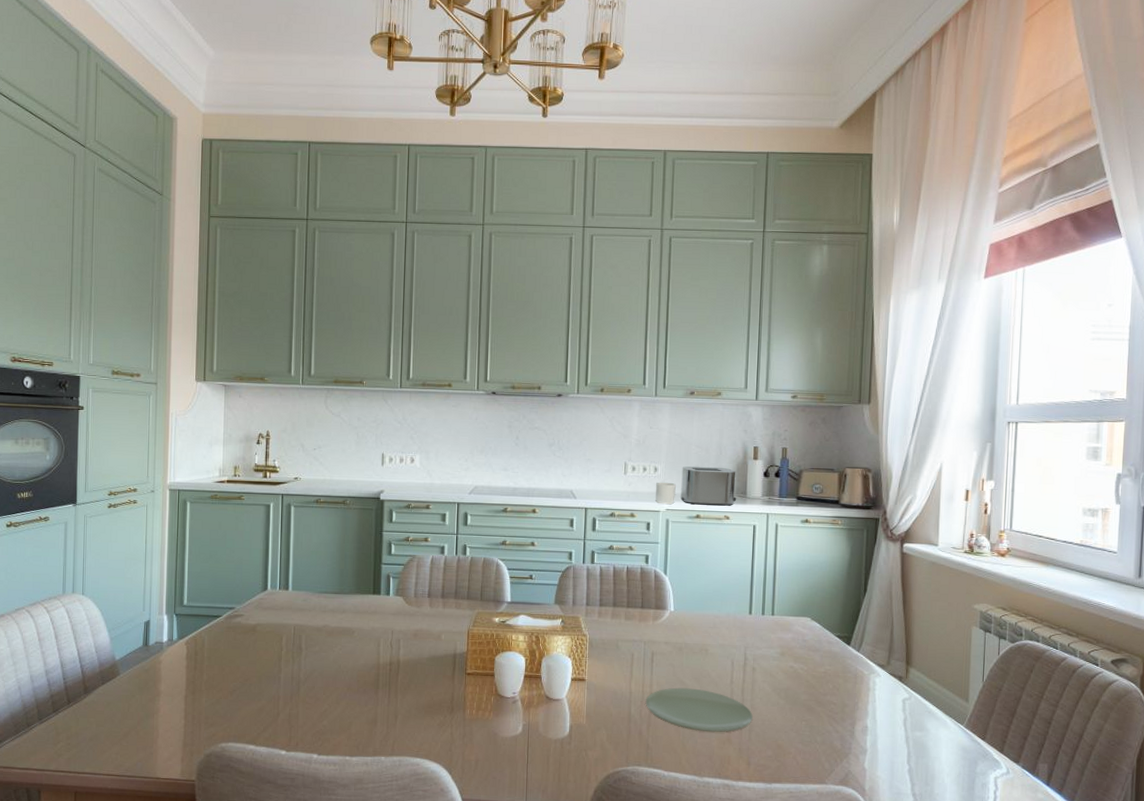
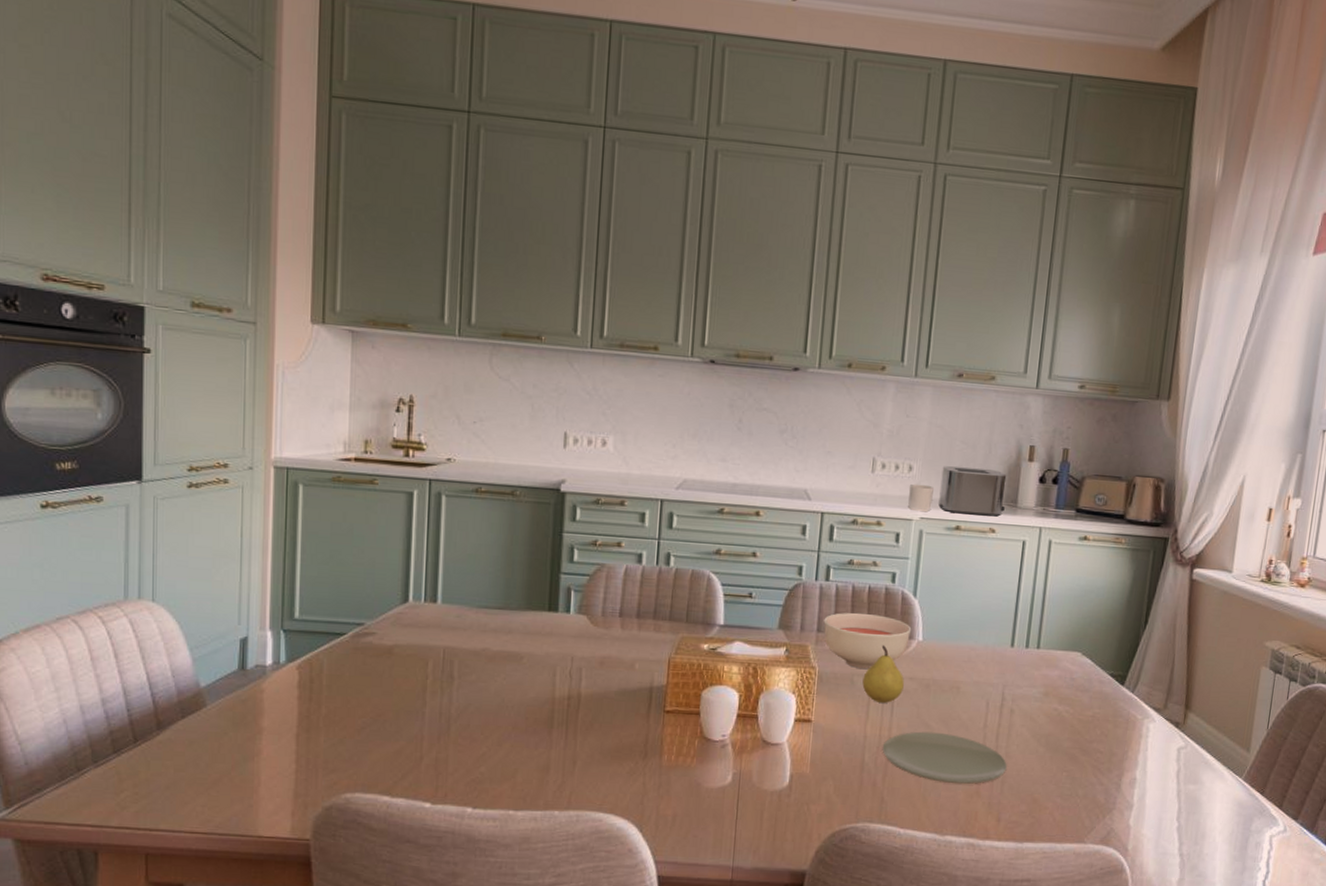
bowl: none [591,589,664,636] -> present [823,612,912,670]
fruit: none [626,615,661,664] -> present [862,645,904,703]

